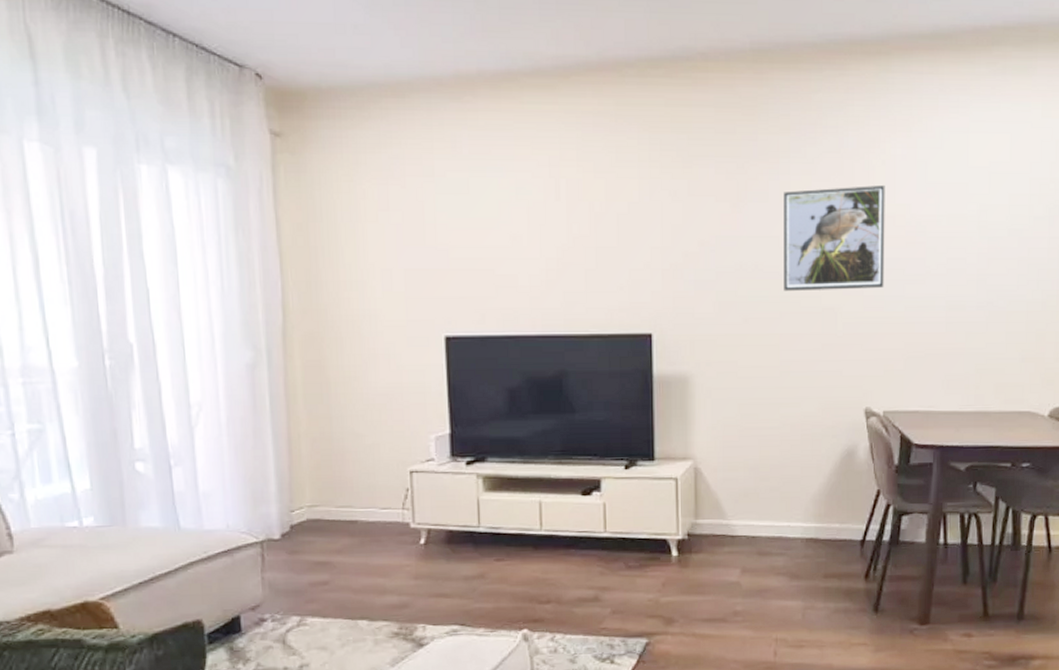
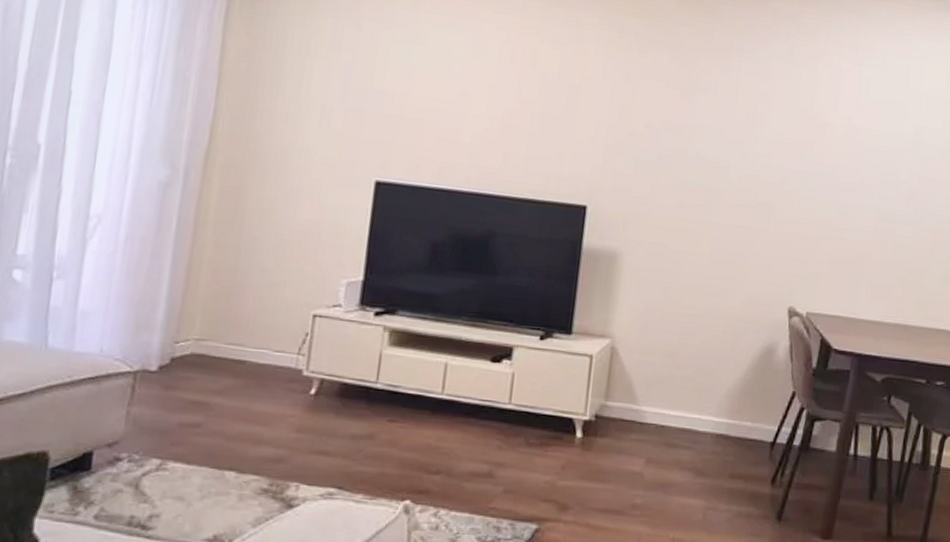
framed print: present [784,184,885,292] -> none [722,87,829,192]

